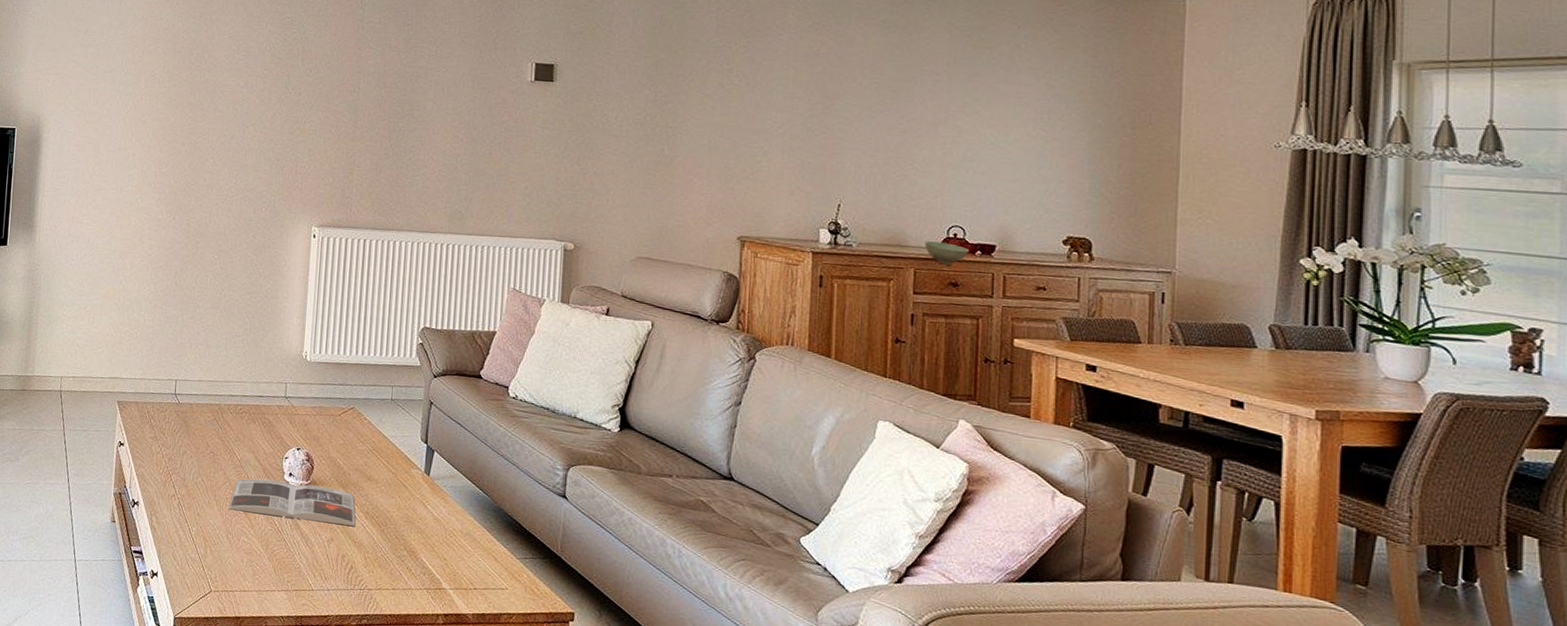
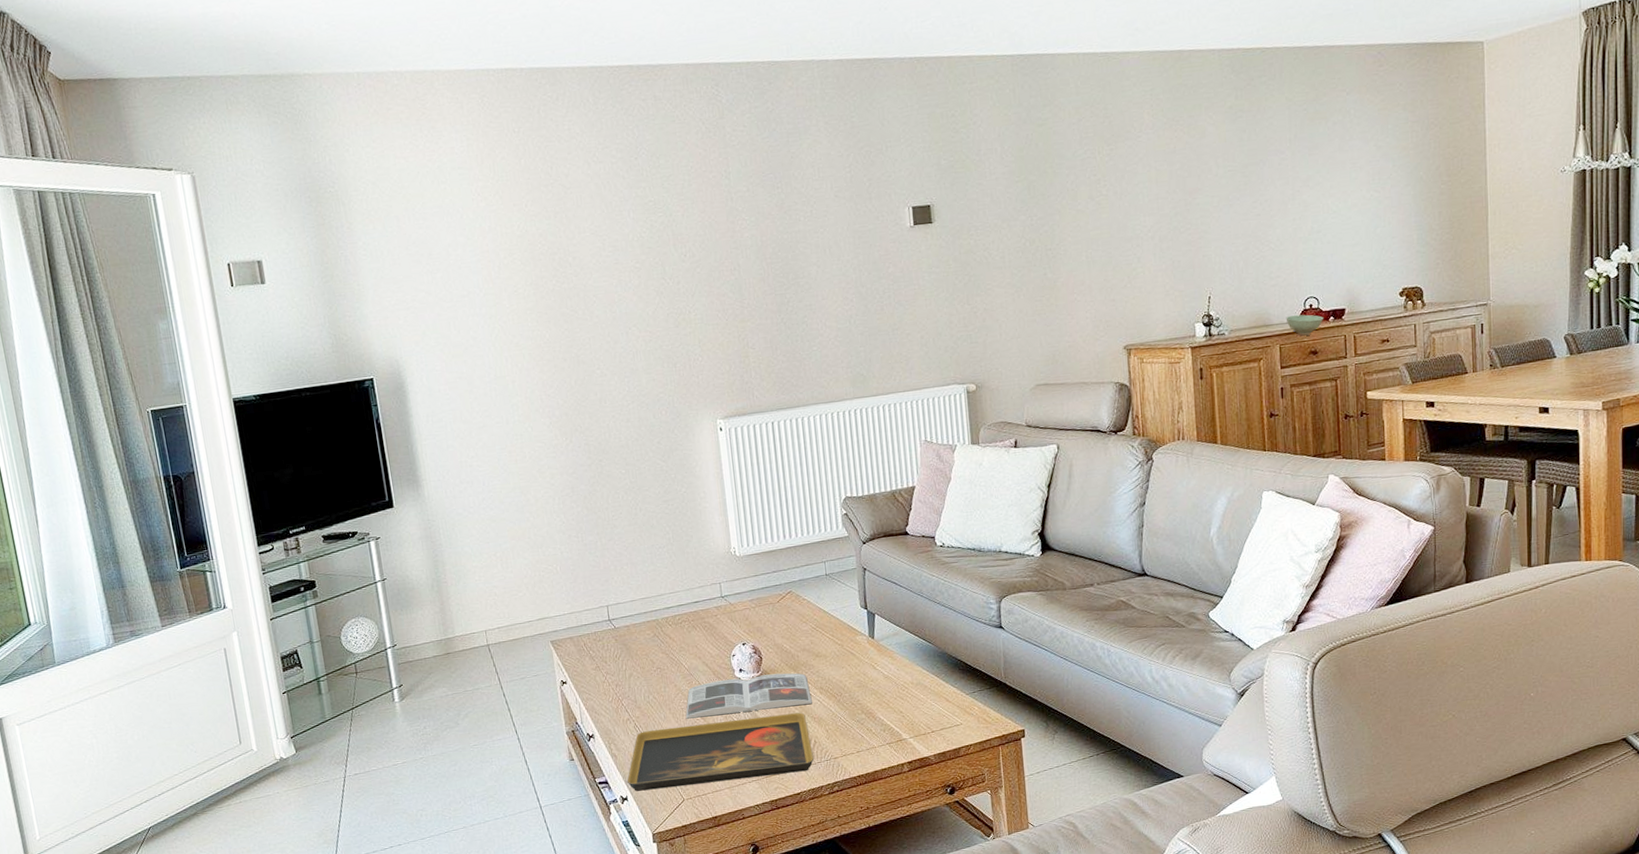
decorative tray: none [160,511,348,595] -> present [627,712,815,792]

